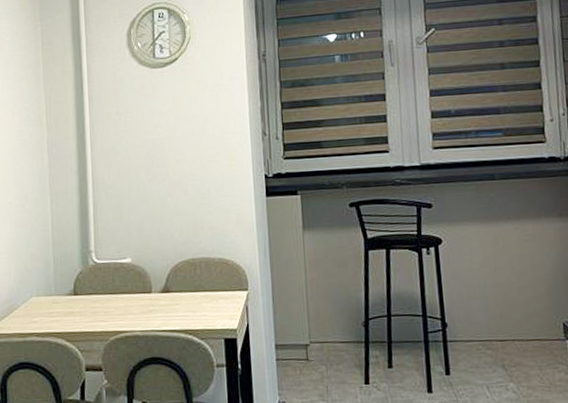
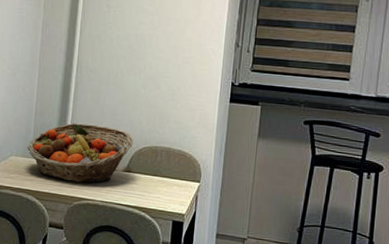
fruit basket: none [49,246,167,315] -> present [28,123,133,183]

